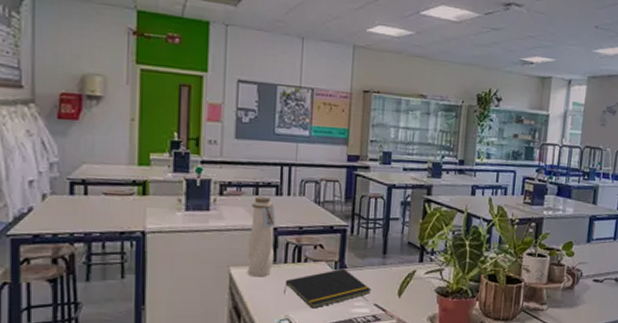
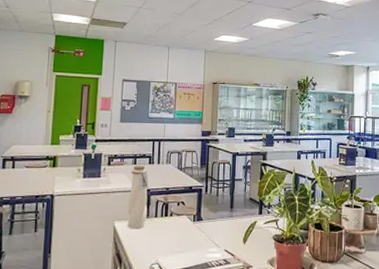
notepad: present [284,268,372,309] -> none [155,221,222,254]

